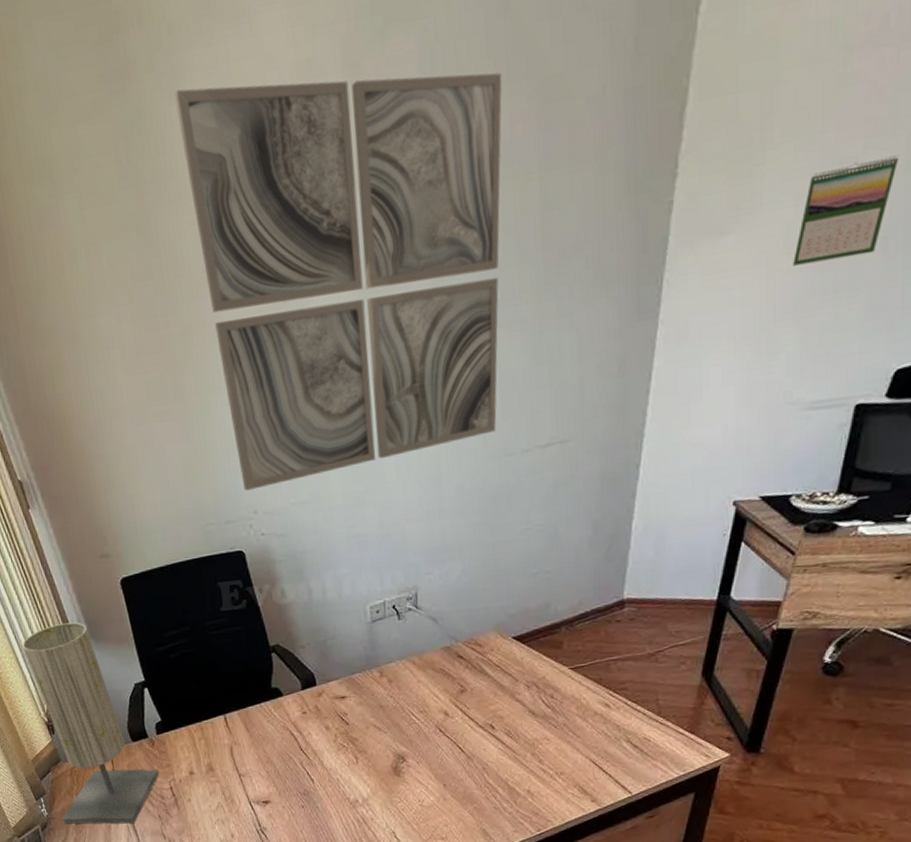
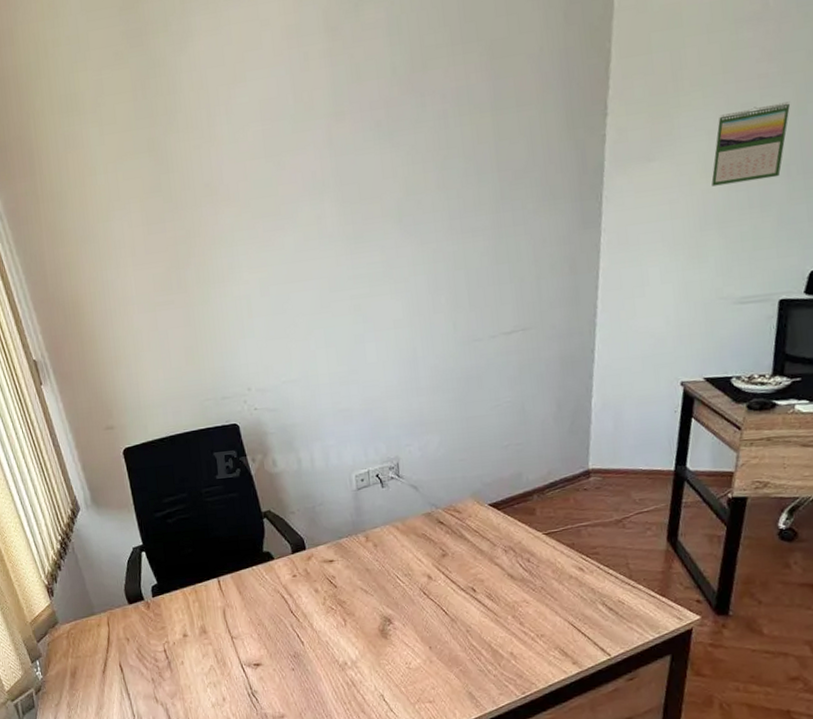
table lamp: present [22,622,159,824] -> none [27,489,153,688]
wall art: present [175,72,502,491] -> none [184,36,465,370]

